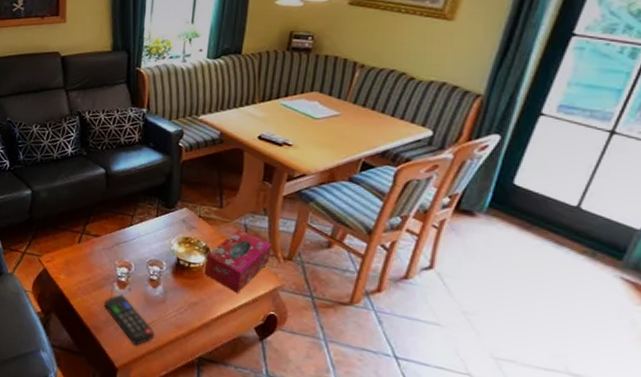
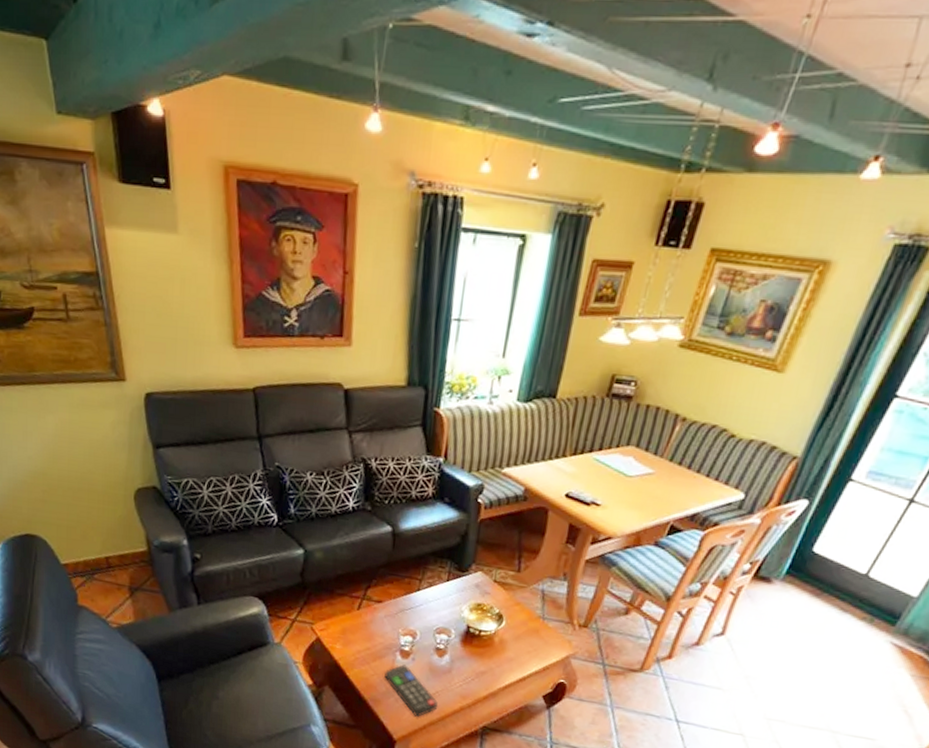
tissue box: present [204,229,272,293] -> none [494,595,569,662]

